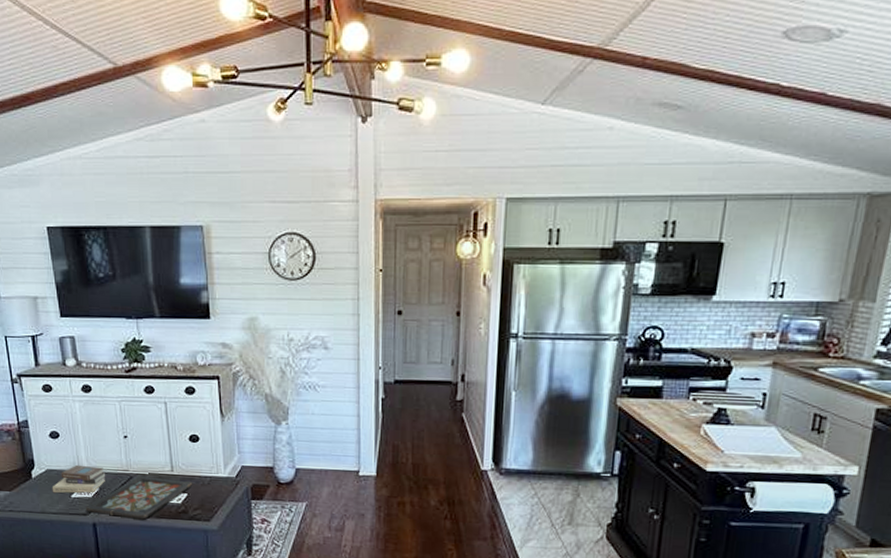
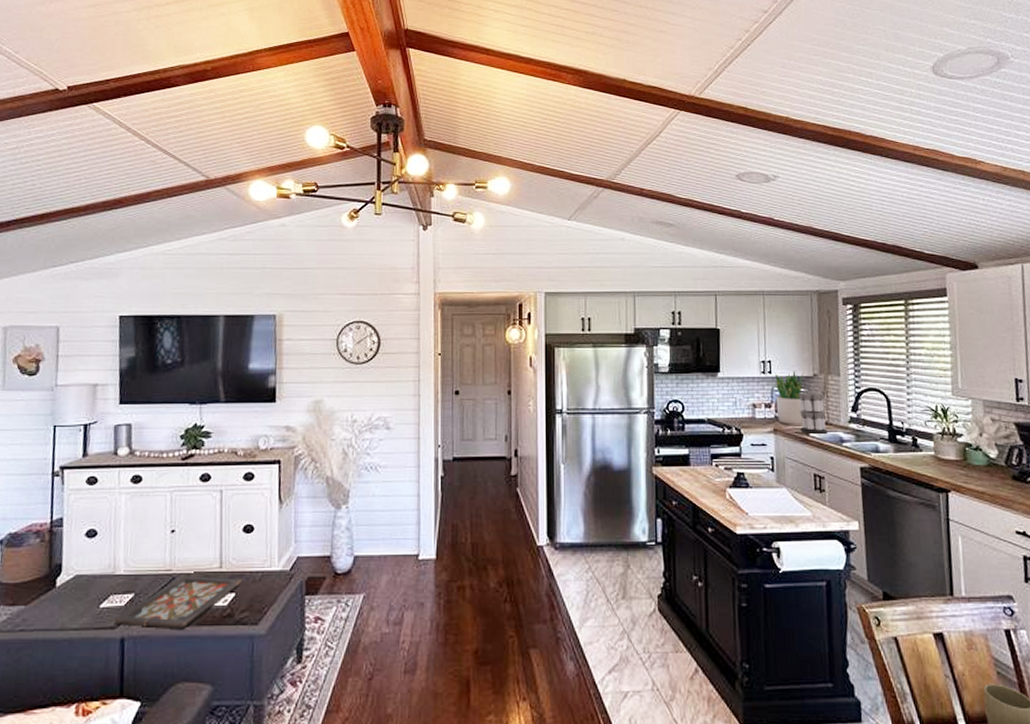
books: present [52,464,106,494] -> none [77,567,145,604]
planter: none [780,295,827,360] -> present [775,371,804,426]
spice rack: none [807,314,848,371] -> present [799,387,828,435]

